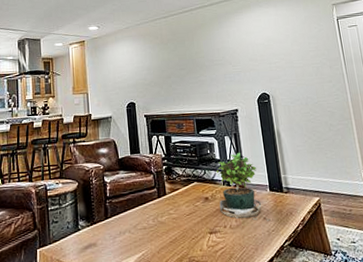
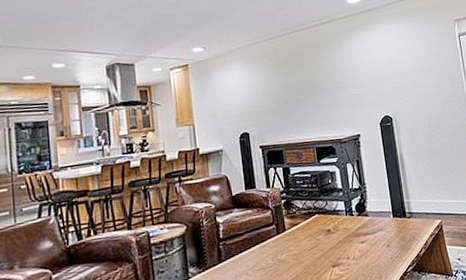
potted plant: present [216,152,271,221] -> none [338,179,394,249]

